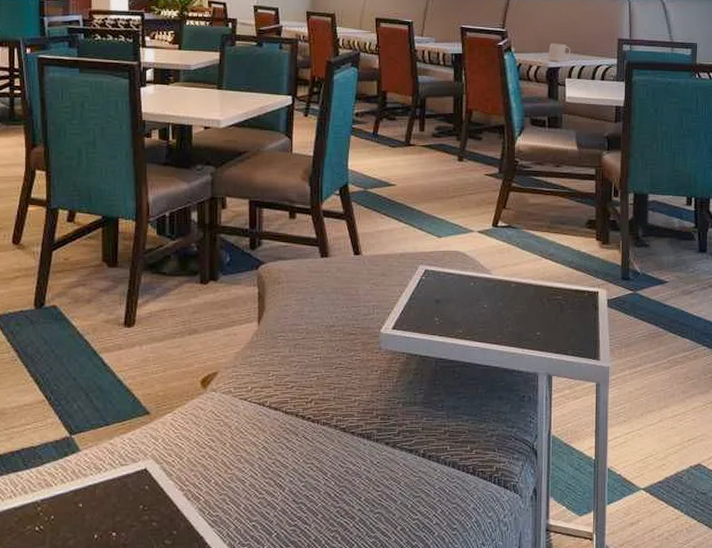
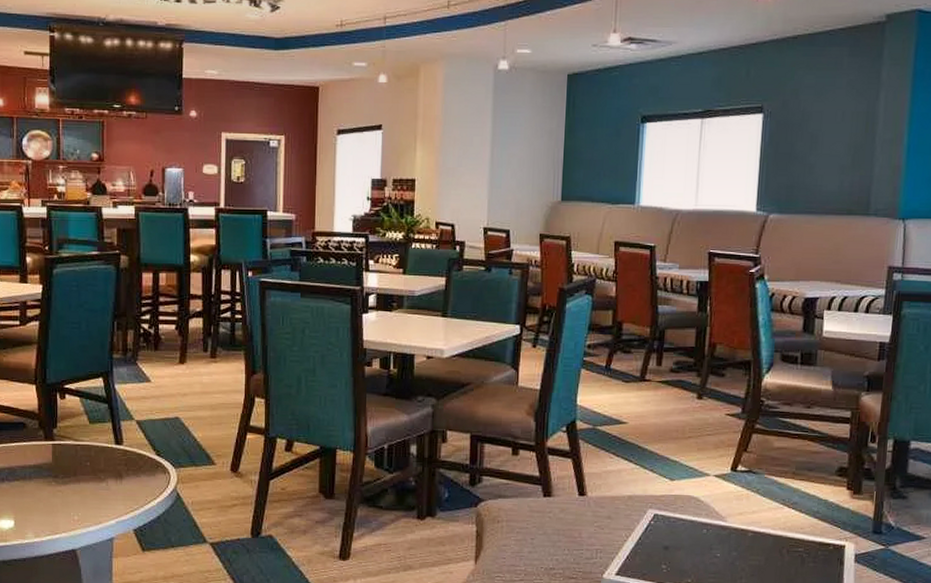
mug: present [548,43,571,62] -> none [805,271,833,292]

